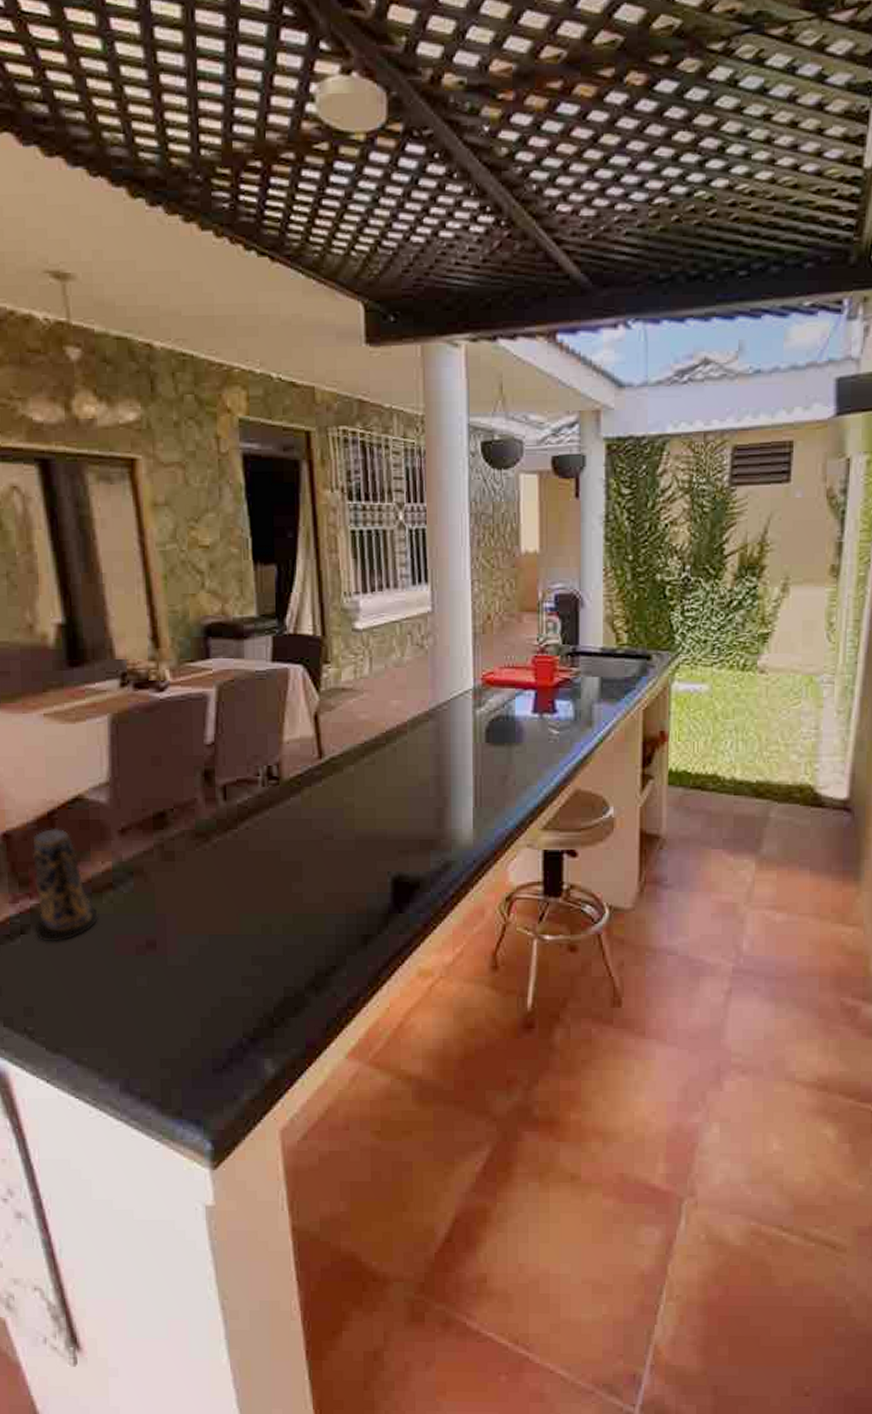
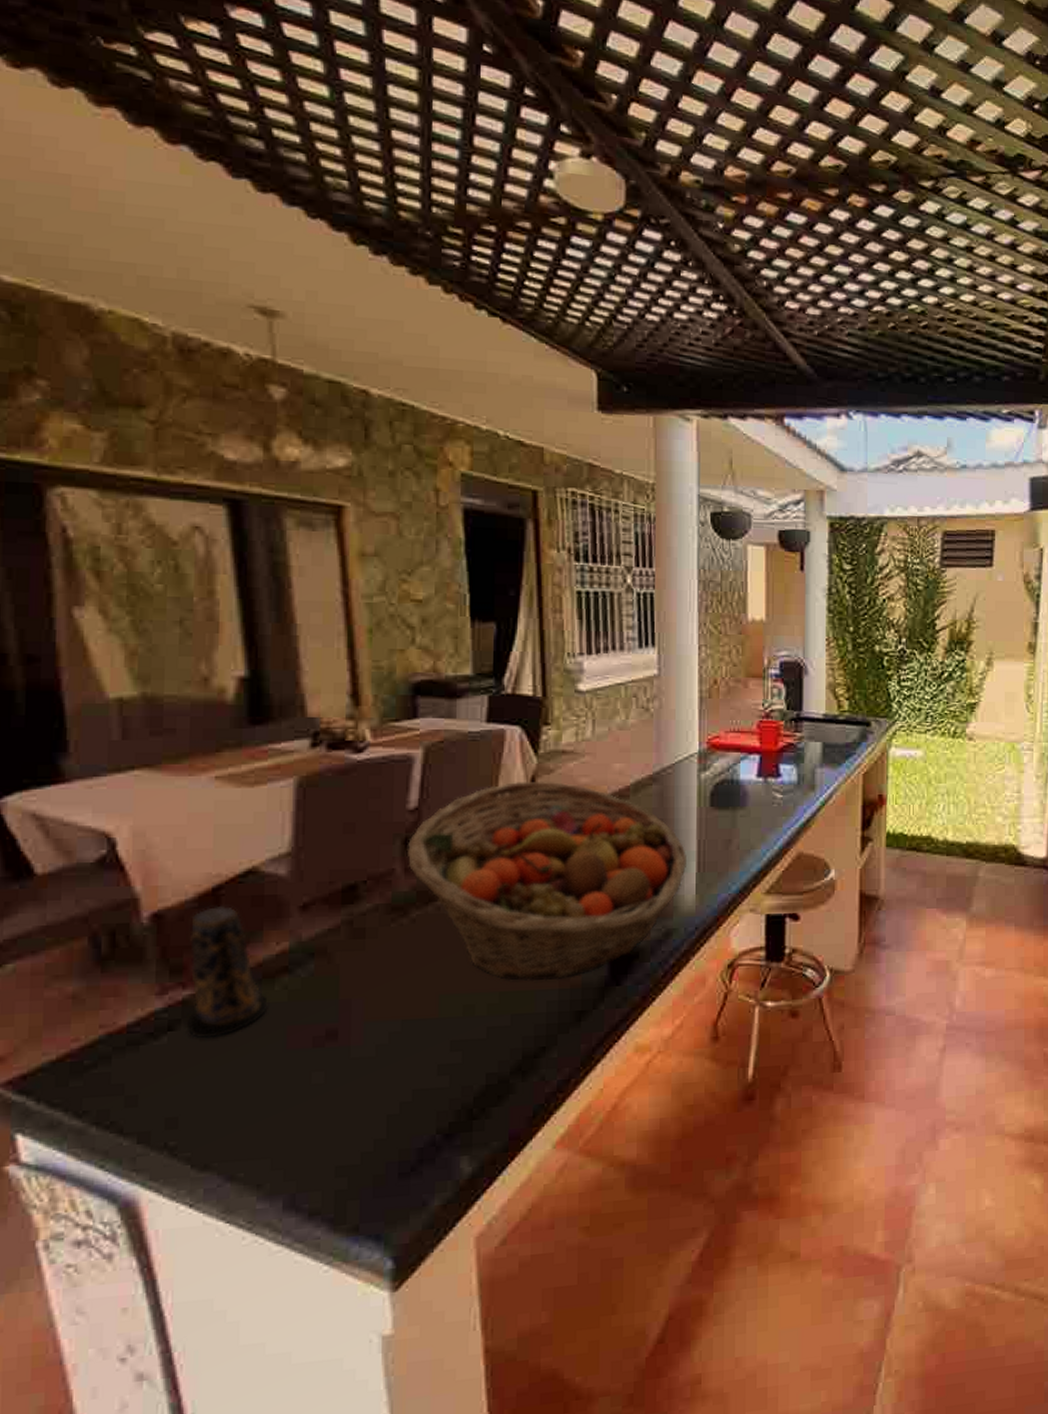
fruit basket: none [206,717,463,906] -> present [406,781,686,982]

